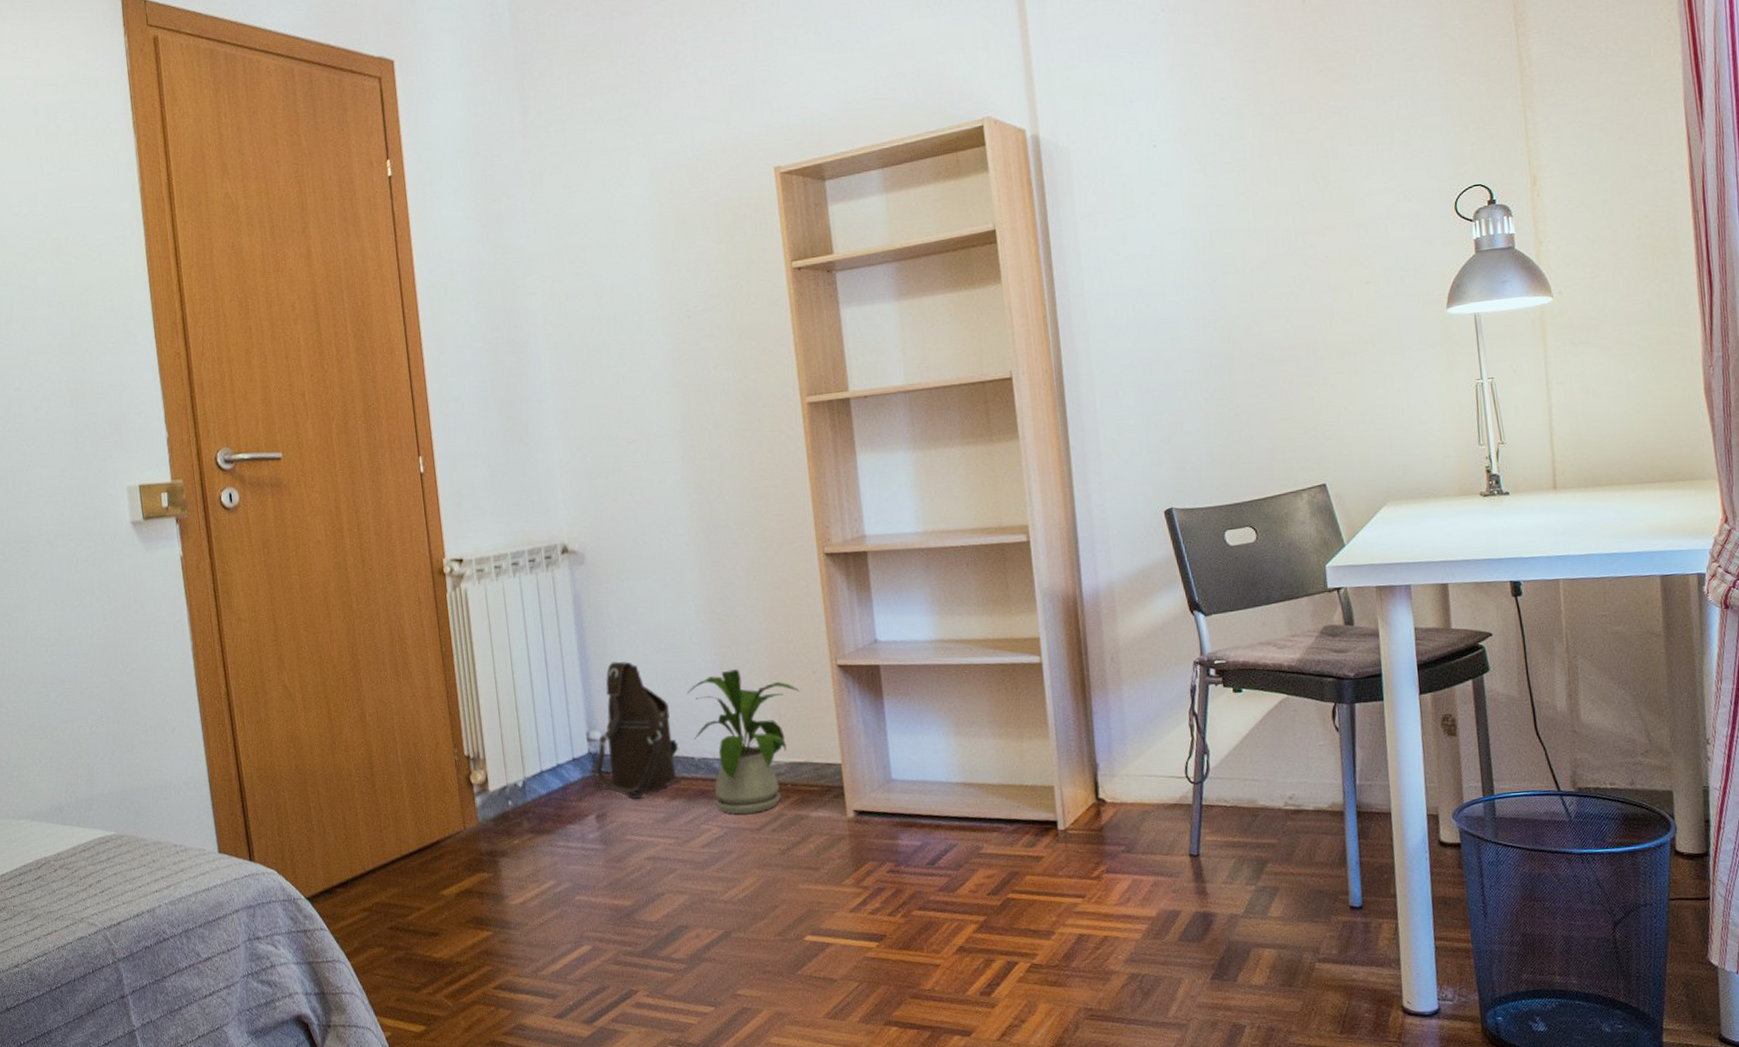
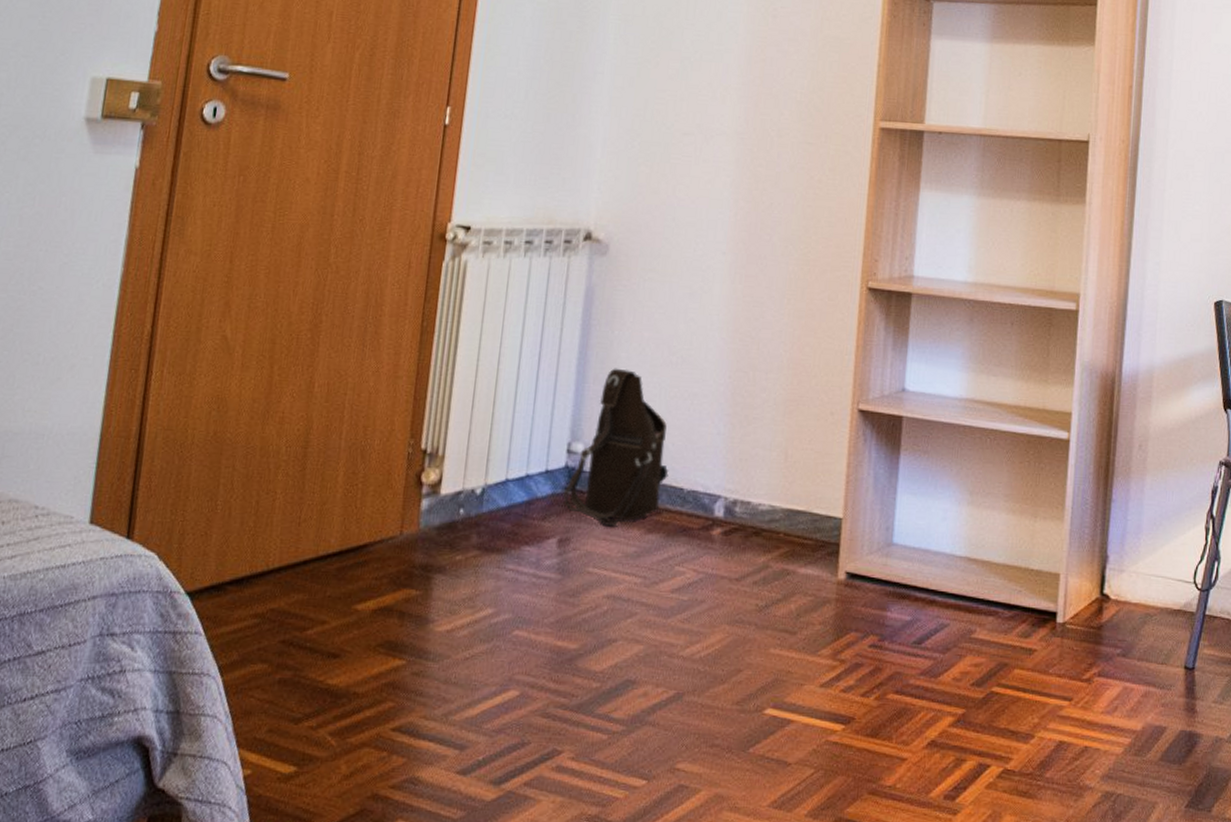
house plant: present [686,669,800,814] -> none [687,397,813,561]

